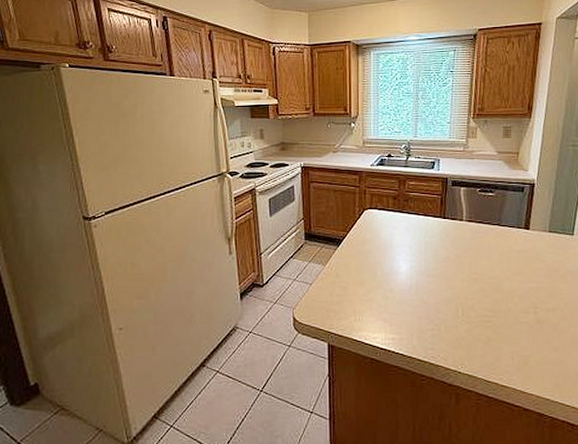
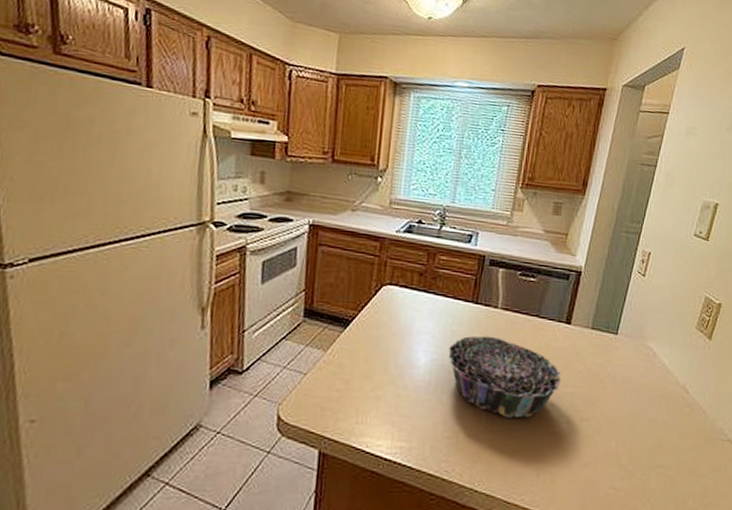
decorative bowl: none [424,244,526,311] -> present [448,335,562,418]

